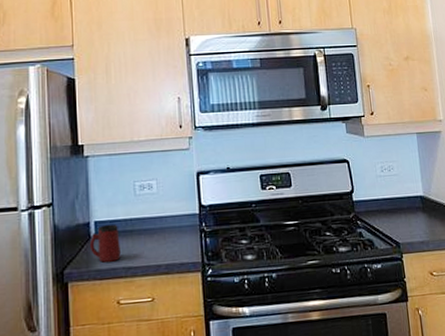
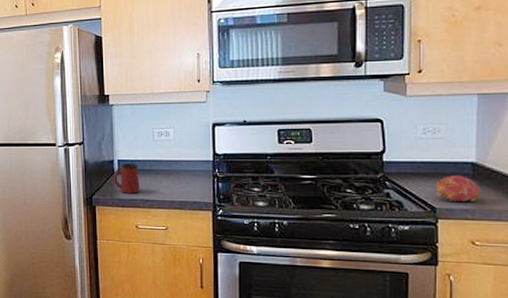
fruit: none [396,208,431,235] -> present [435,174,481,201]

